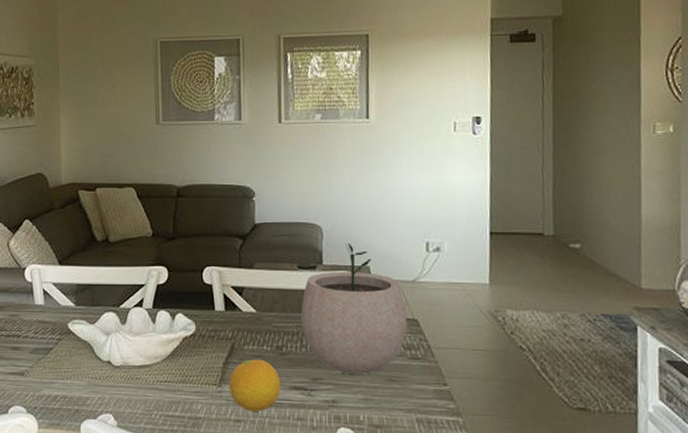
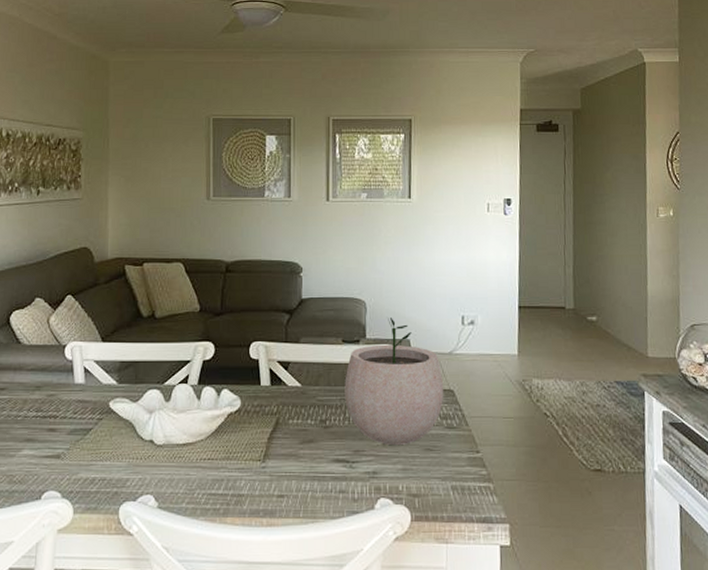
fruit: present [229,359,281,412] -> none [274,433,324,486]

